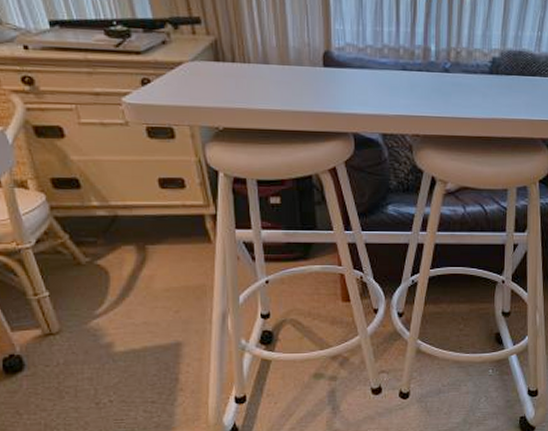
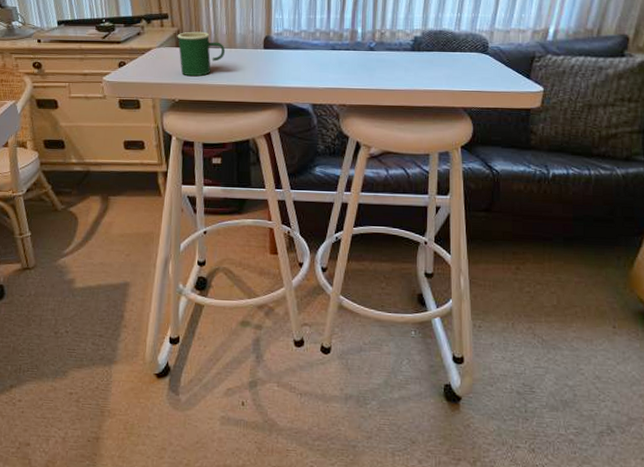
mug: none [215,41,276,99] -> present [177,31,225,77]

